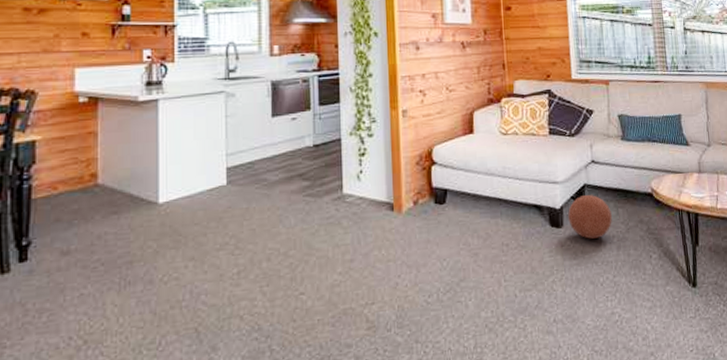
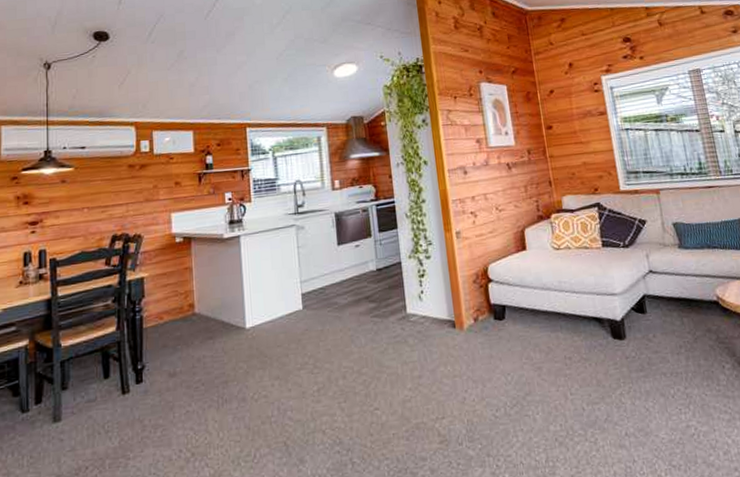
ball: present [568,195,612,239] -> none [629,305,678,350]

